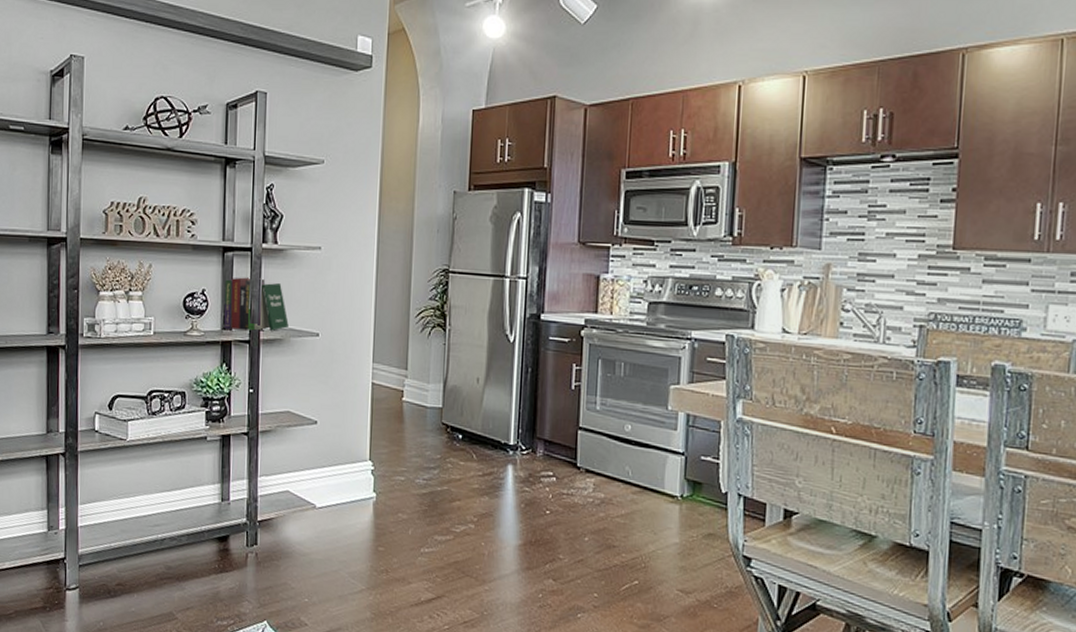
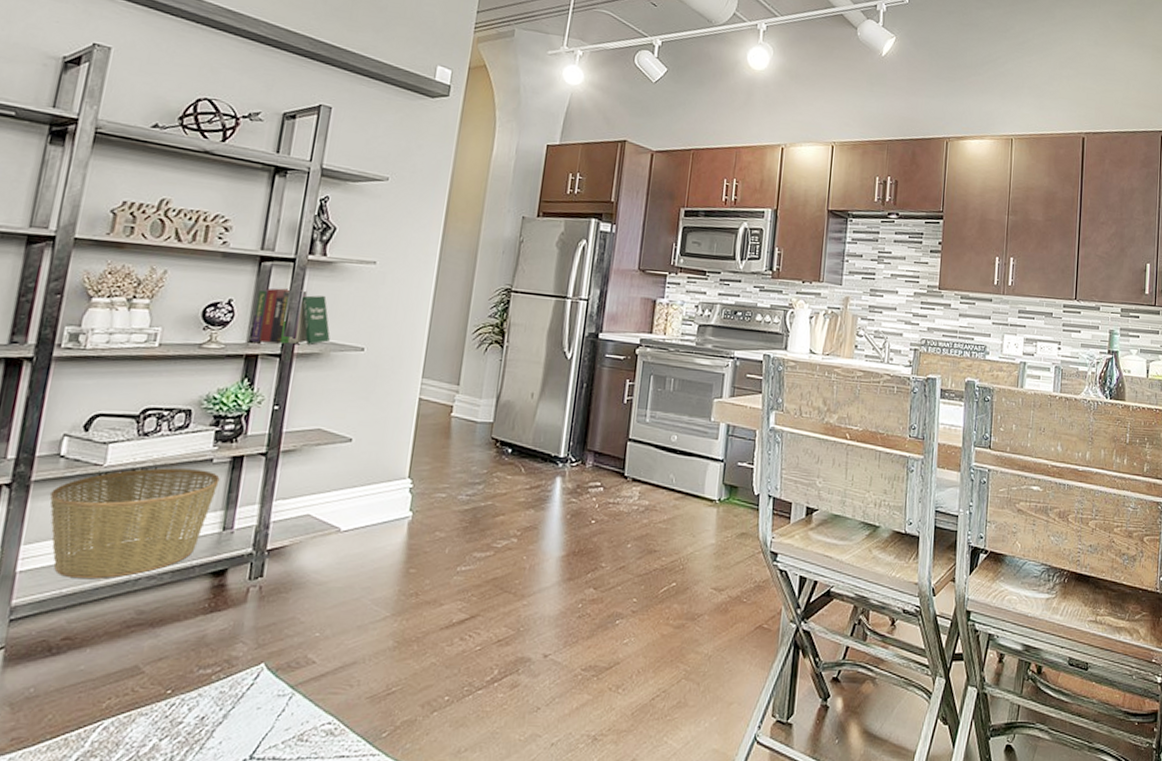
basket: none [93,443,214,537] -> present [50,468,220,579]

